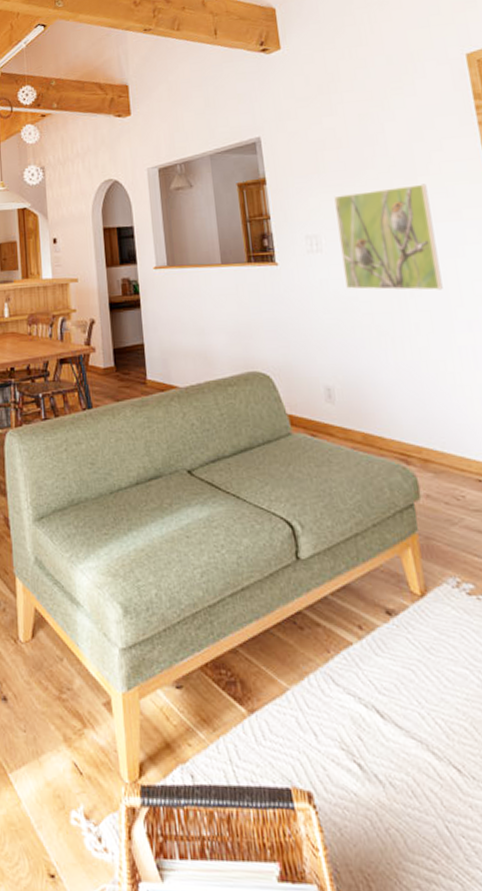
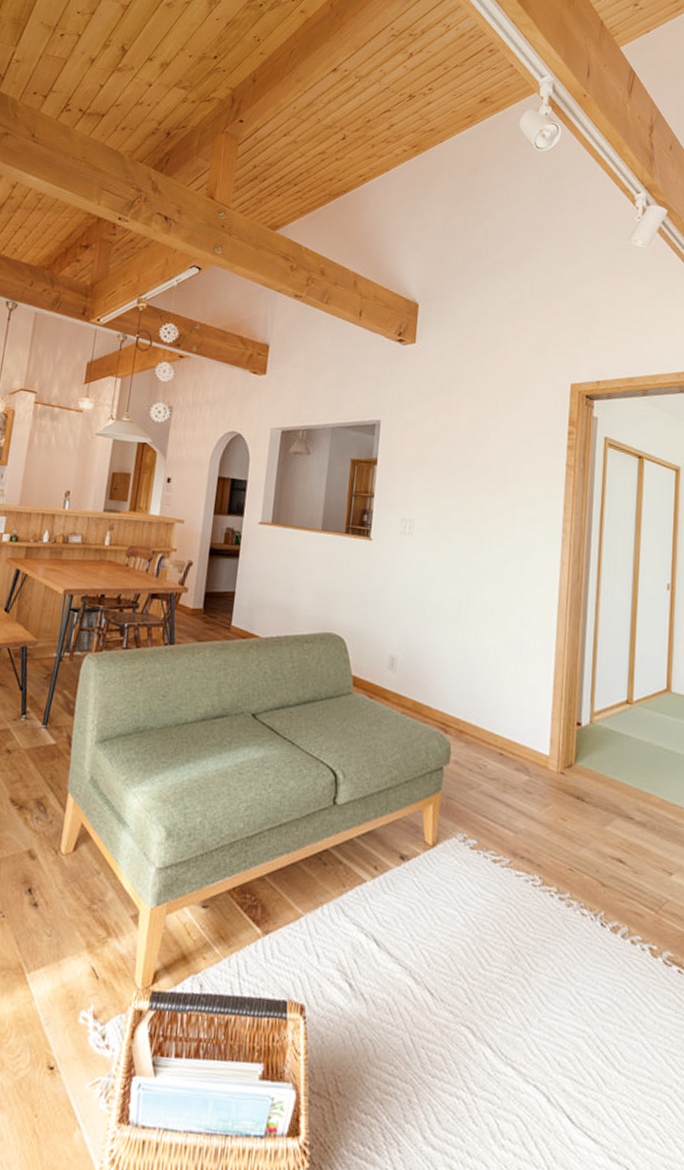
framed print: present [334,184,443,291] -> none [427,487,514,587]

